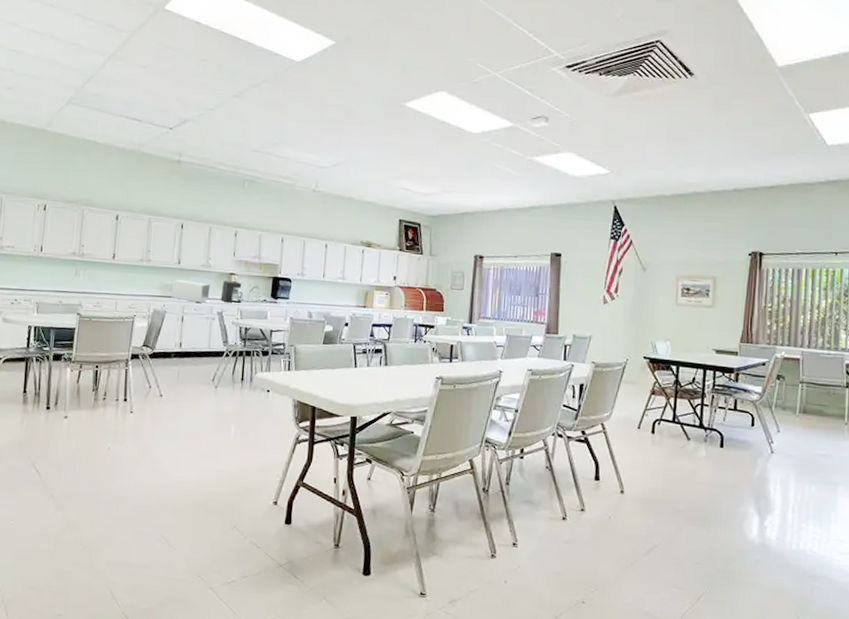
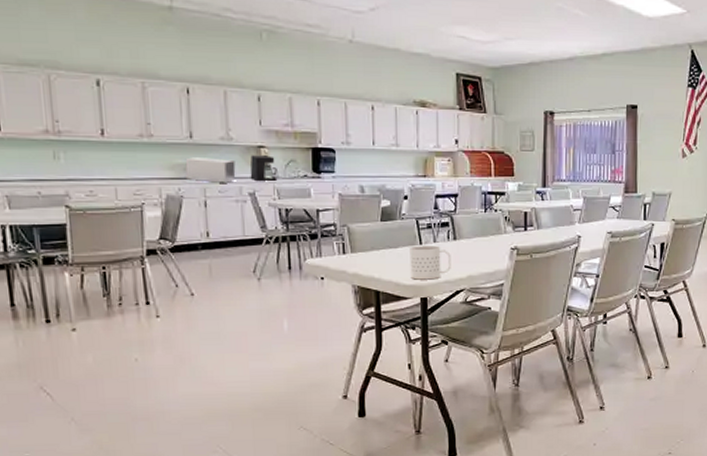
mug: none [344,368,381,401] -> present [410,245,451,280]

